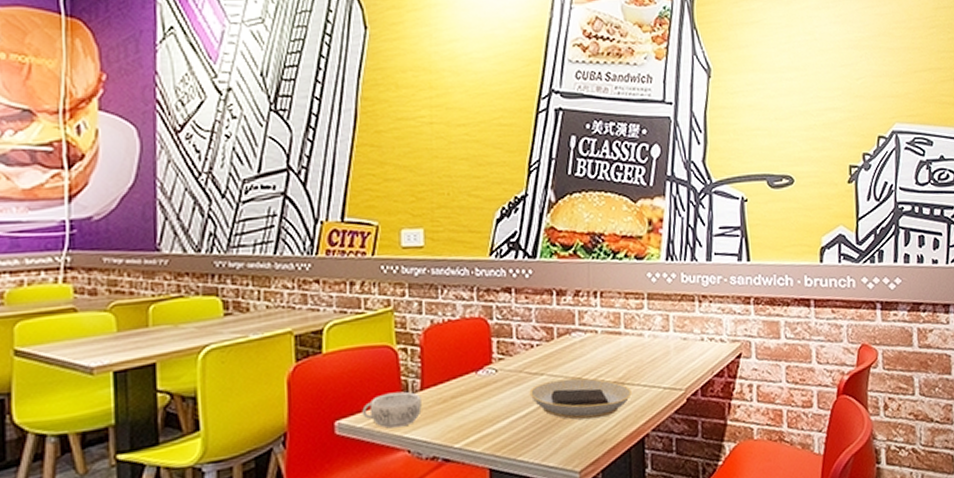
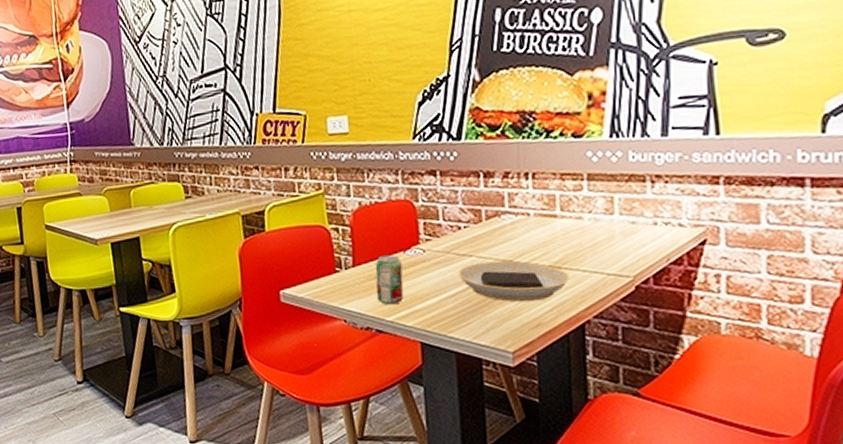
decorative bowl: present [362,391,422,429] -> none [302,267,355,300]
beverage can: none [444,376,475,431] -> present [375,255,404,305]

